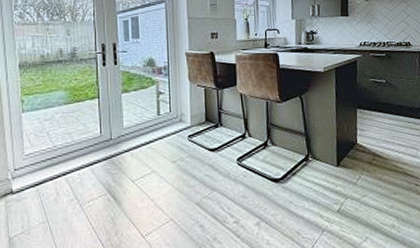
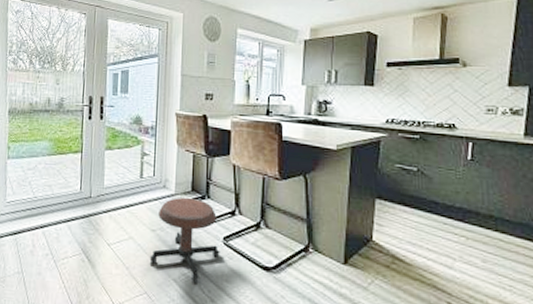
stool: none [172,127,235,203] -> present [149,197,220,283]

